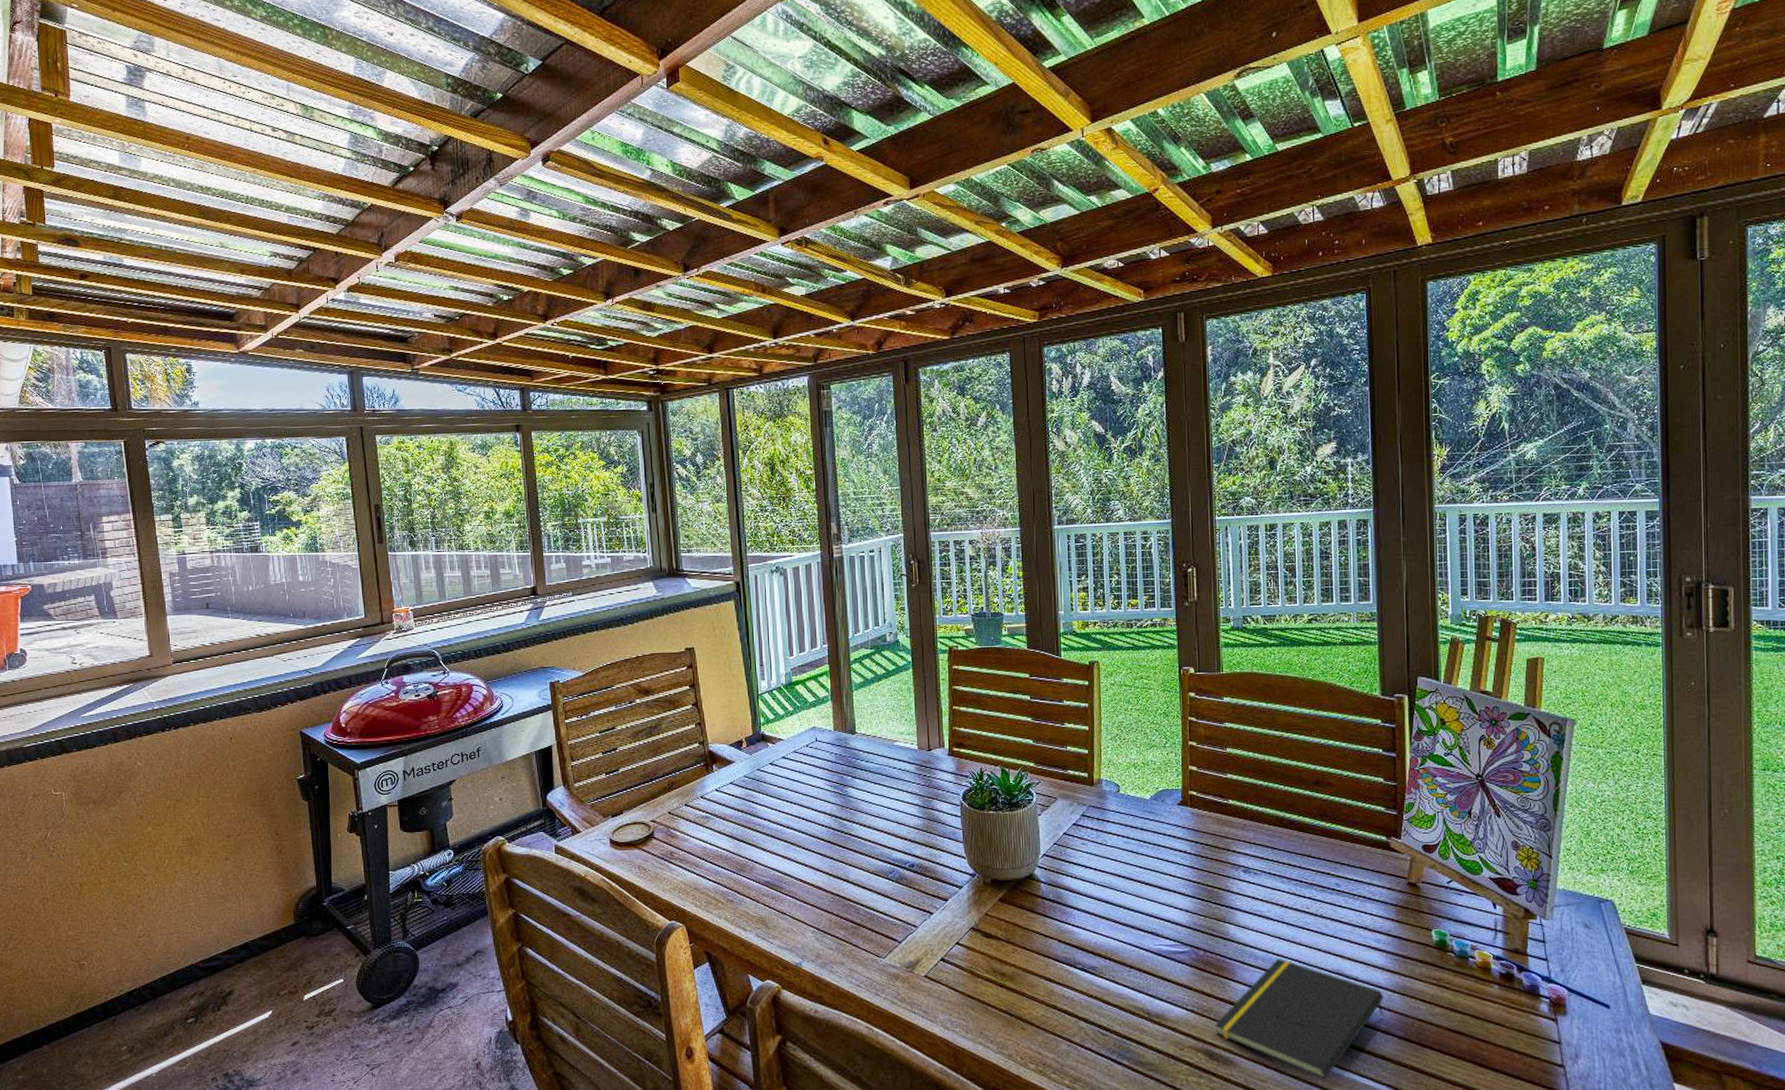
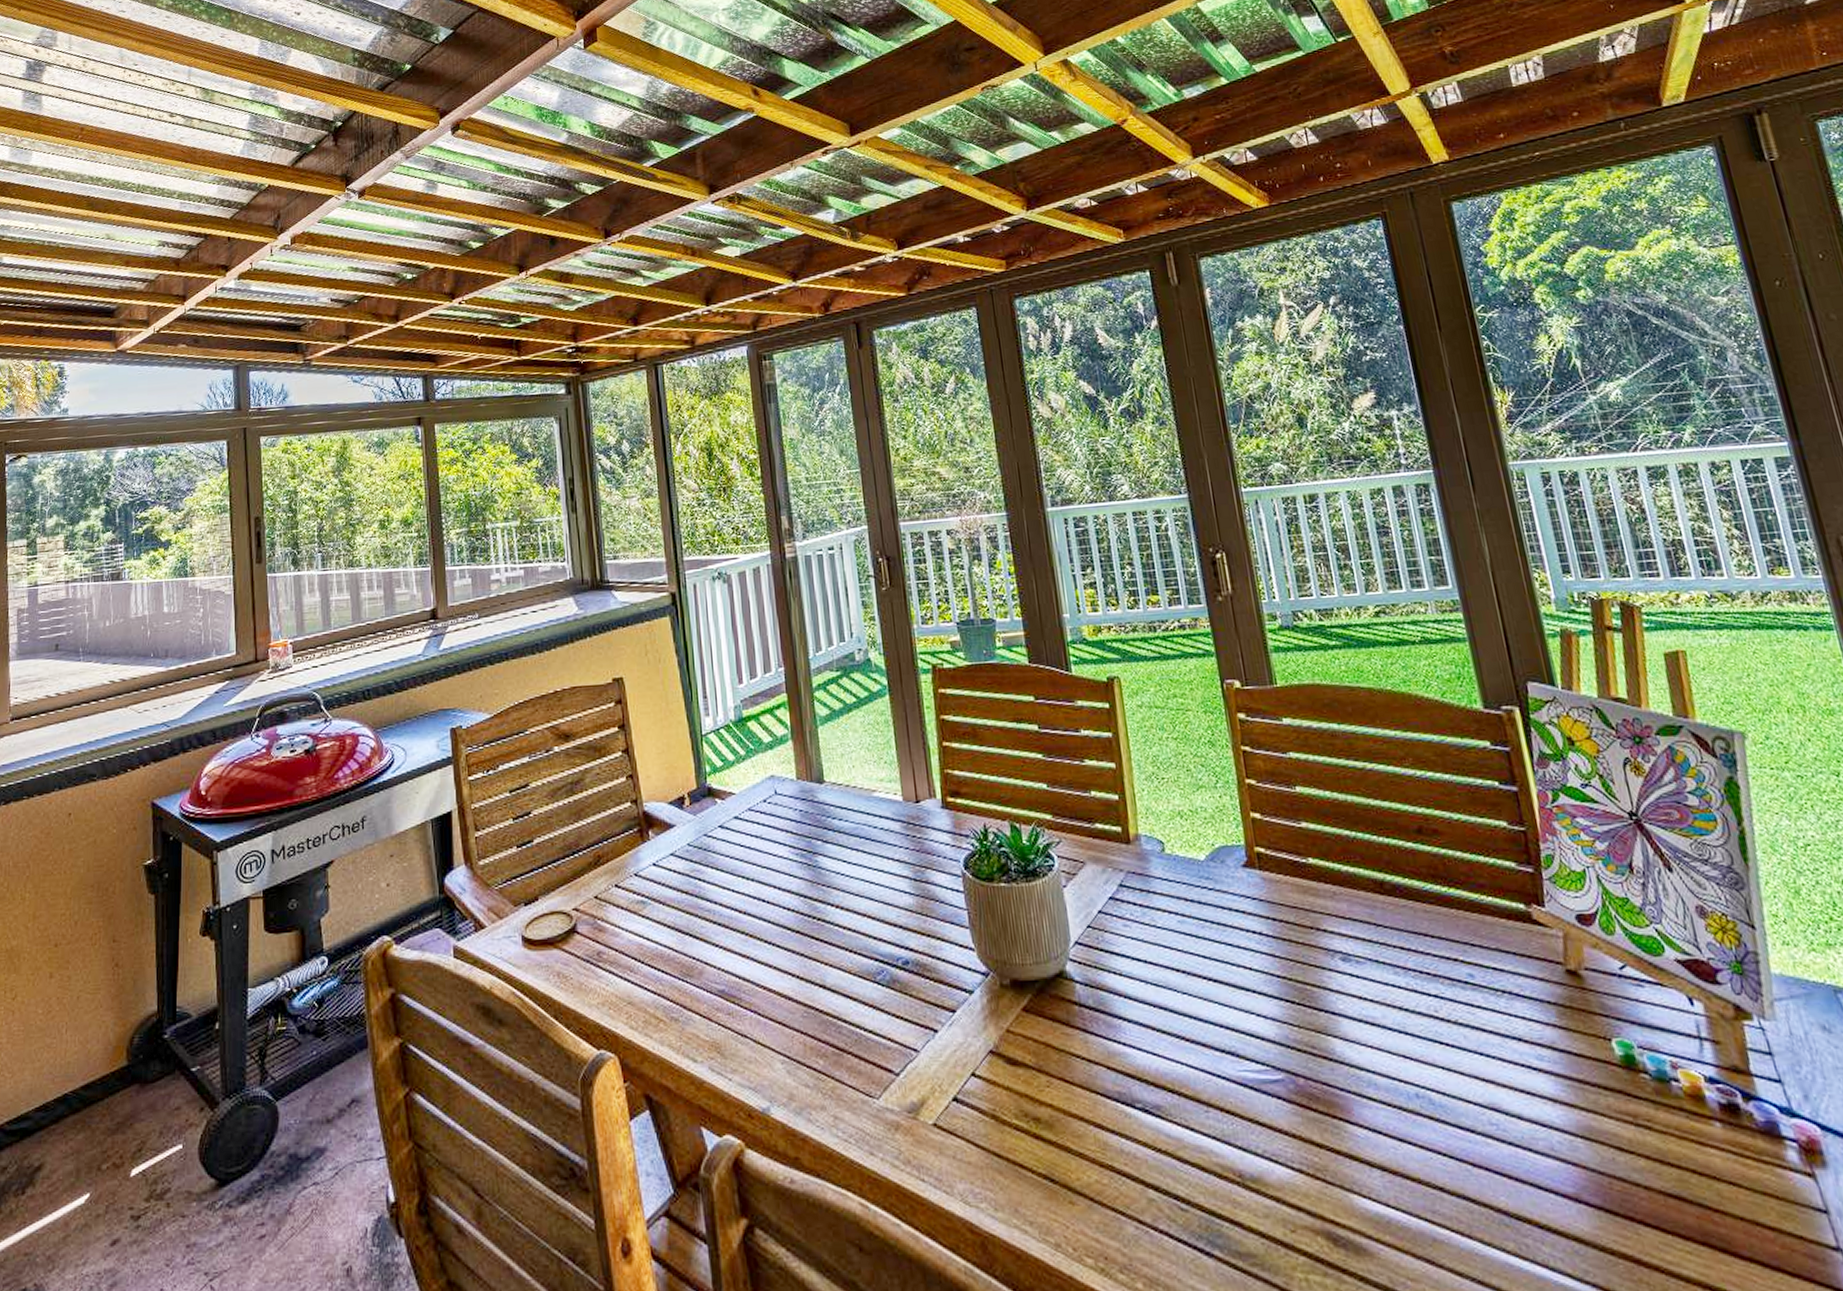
notepad: present [1214,959,1384,1080] -> none [1333,1088,1568,1277]

